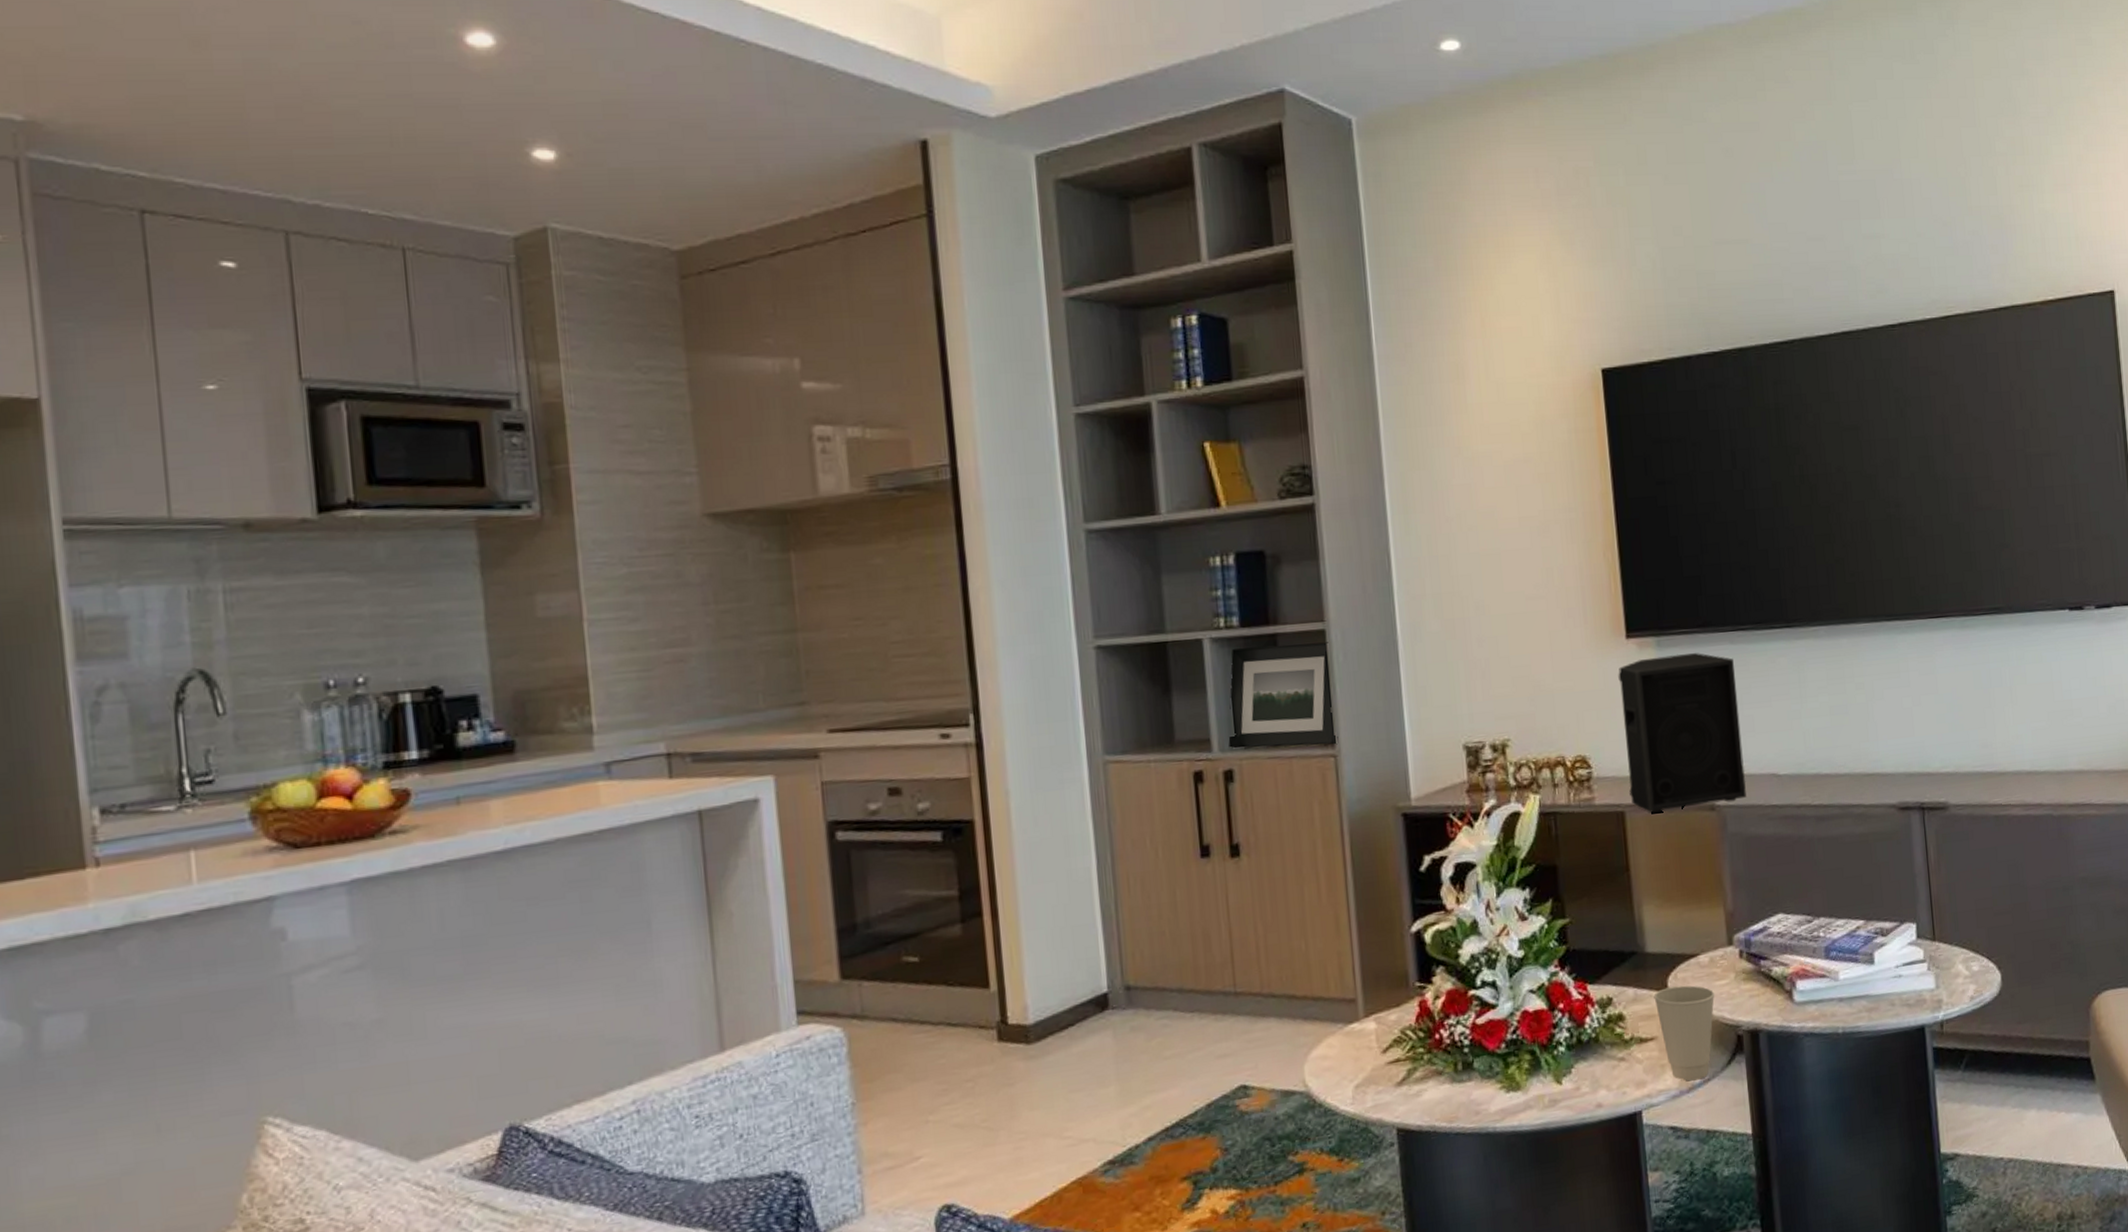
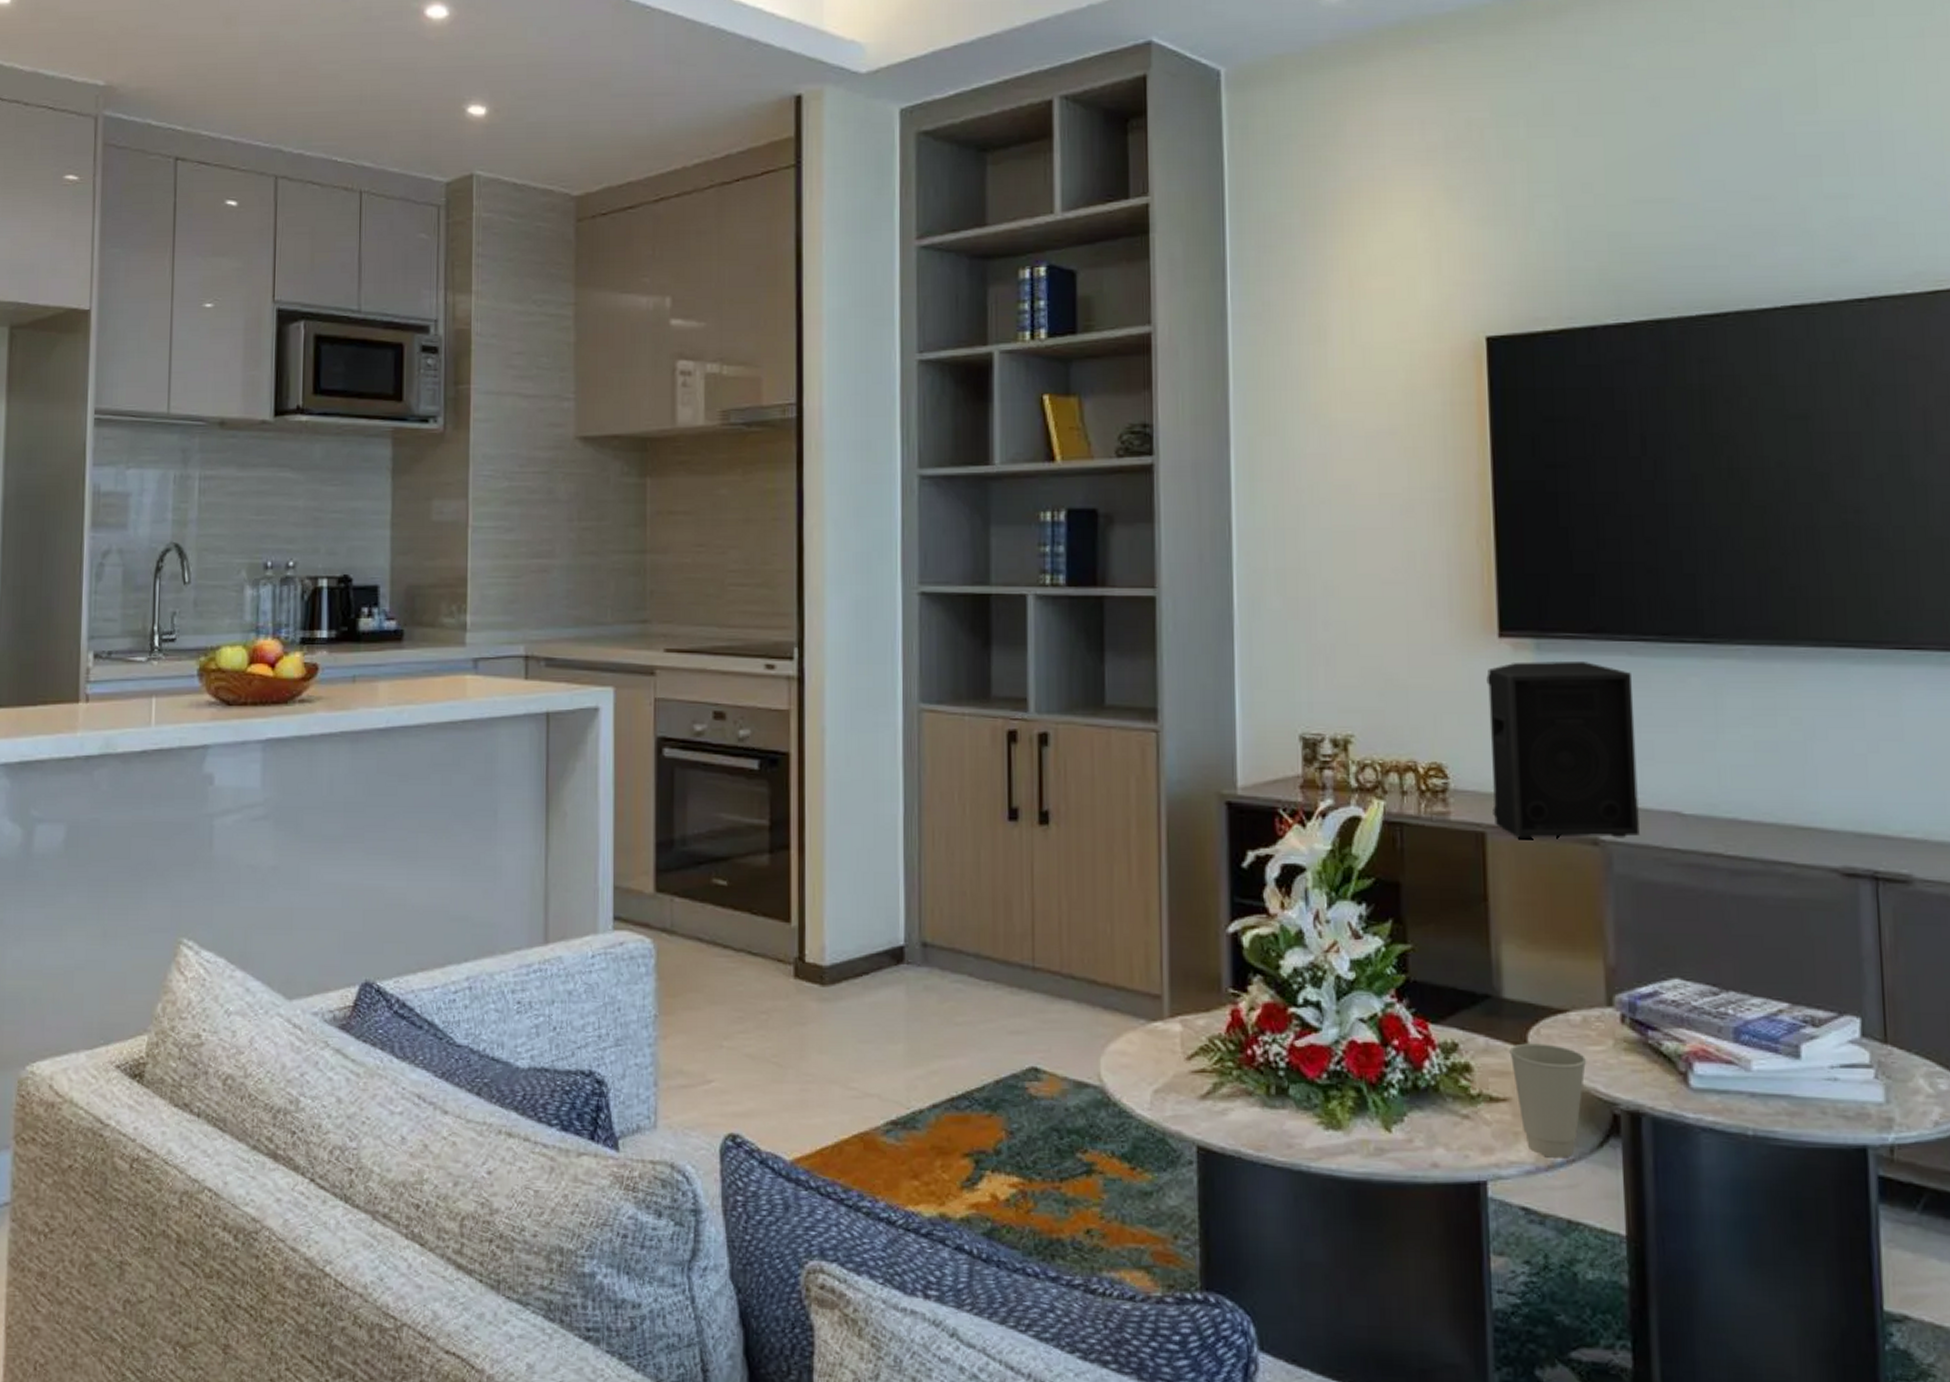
picture frame: present [1228,642,1339,749] -> none [1046,608,1162,720]

